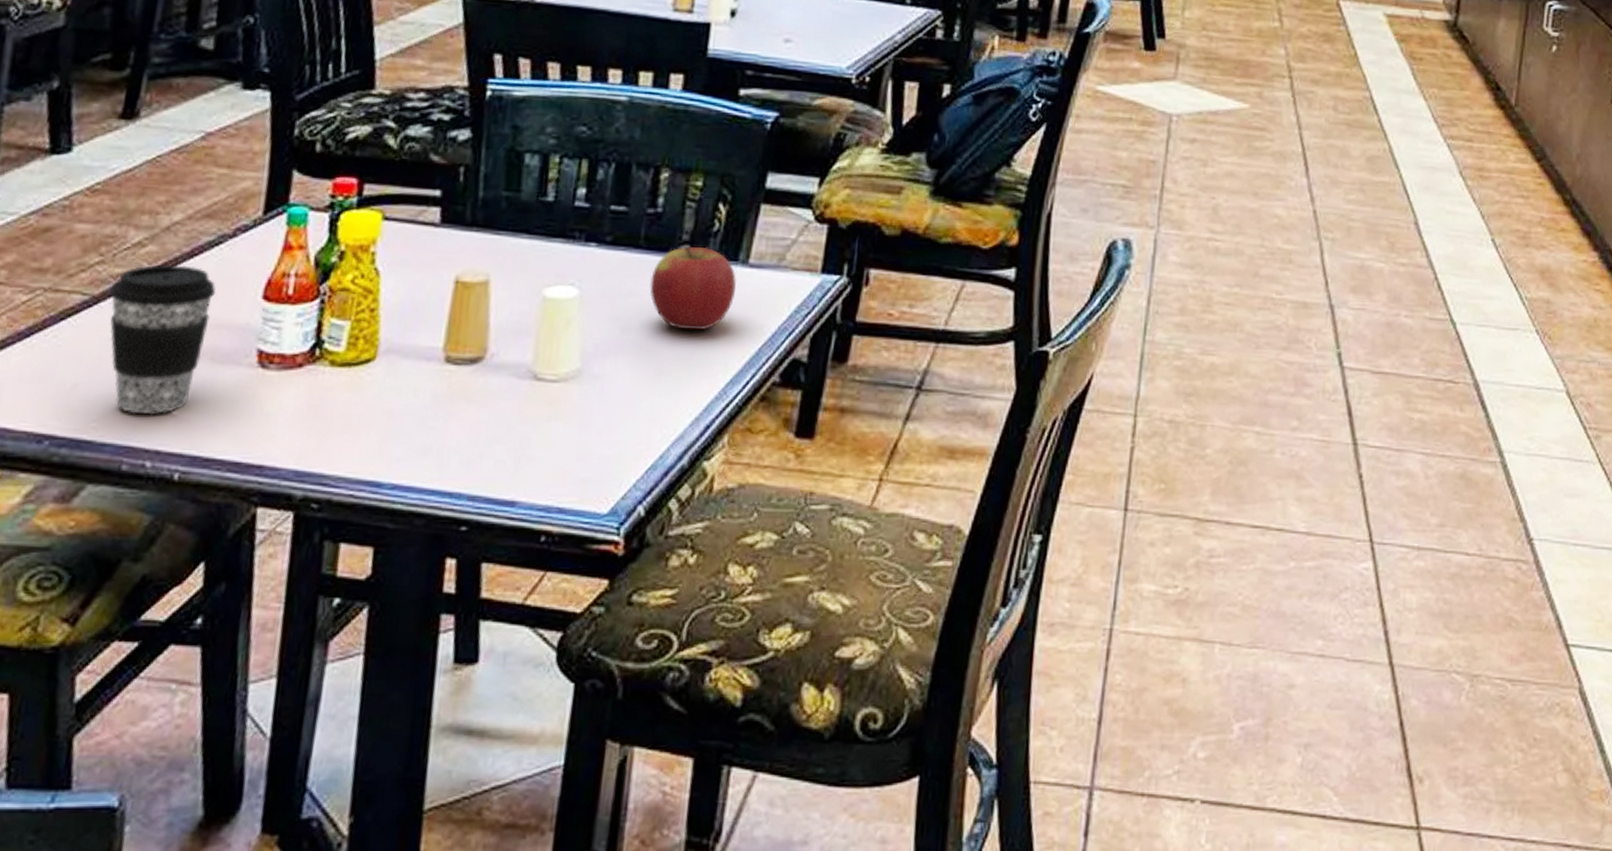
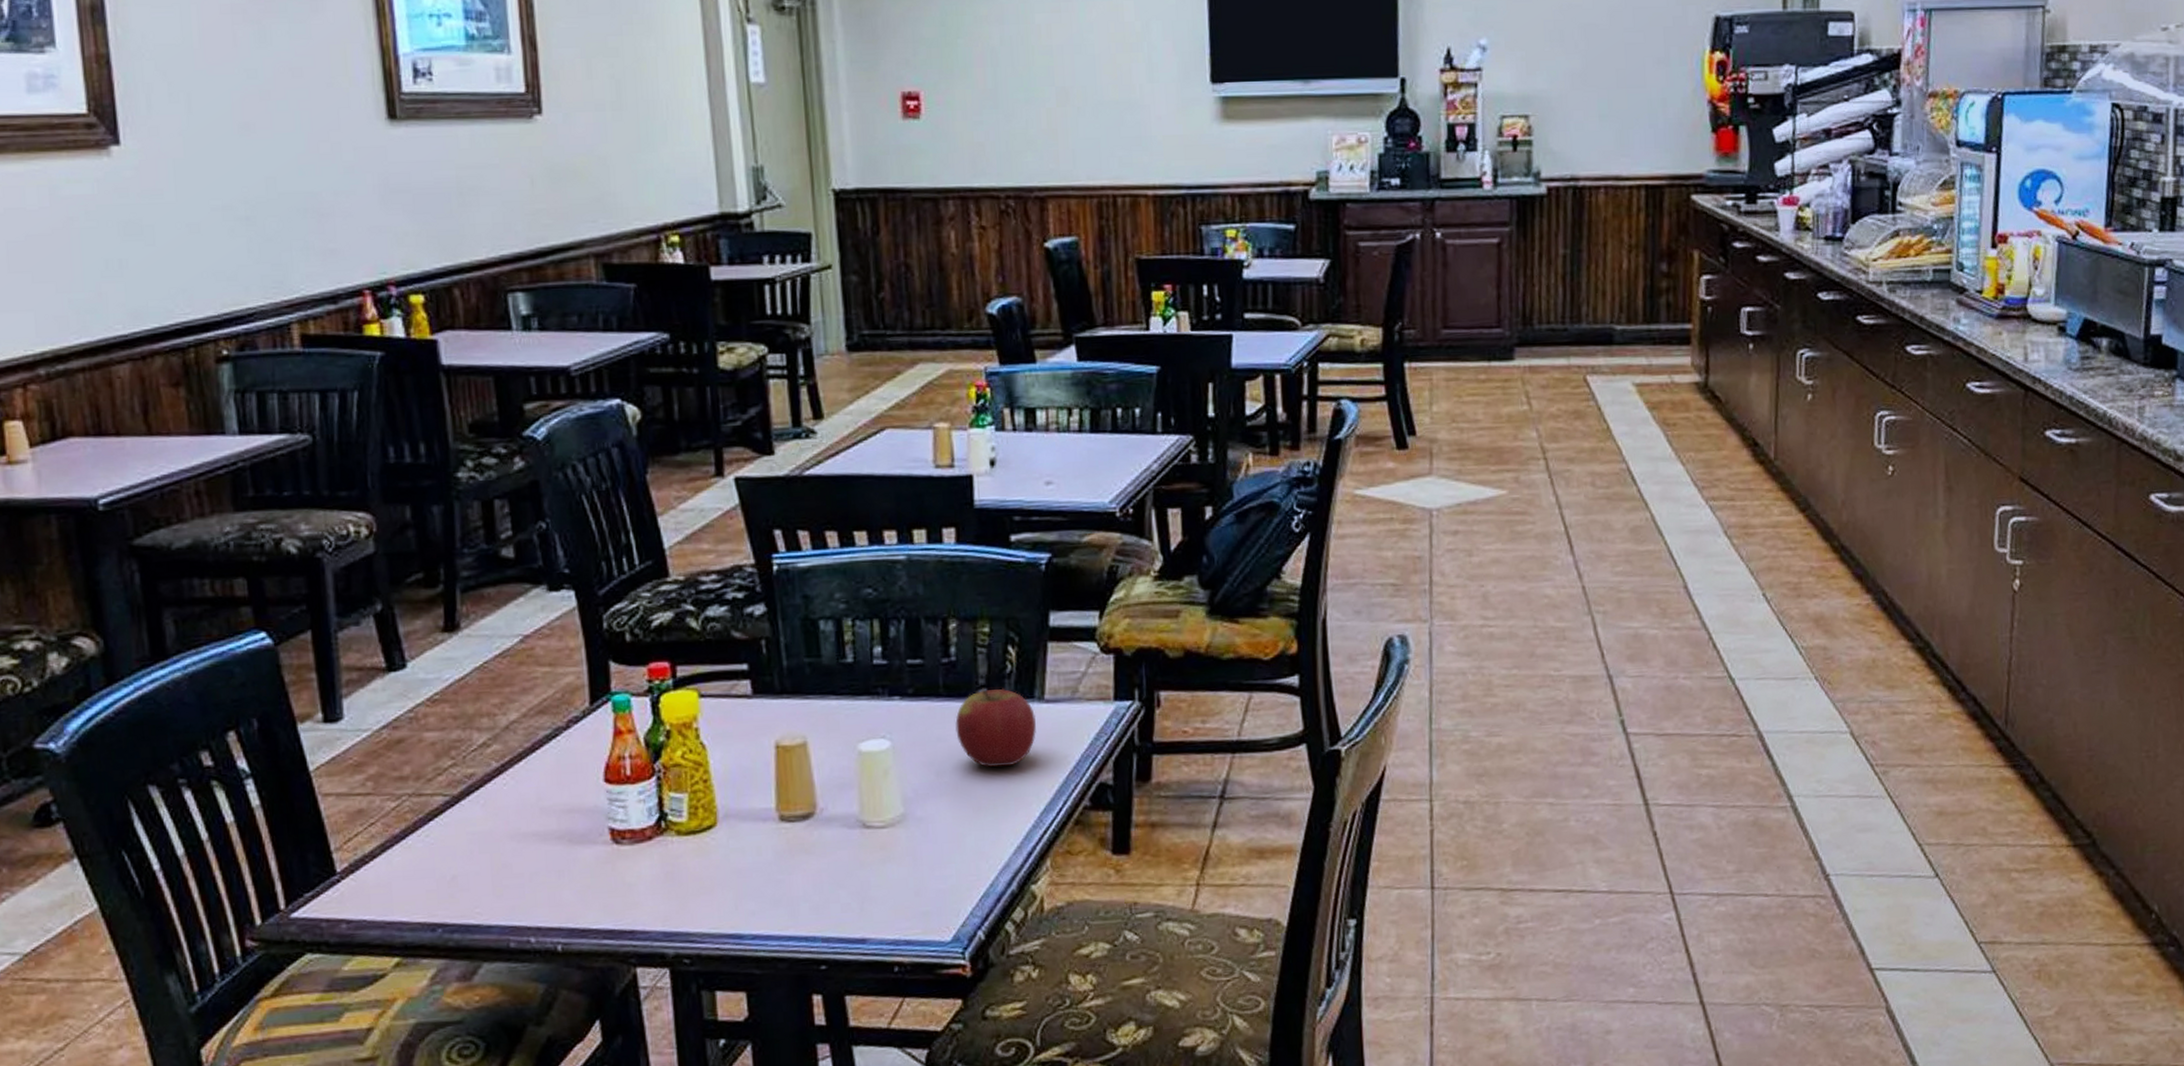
coffee cup: present [110,264,216,415] -> none [467,759,562,897]

